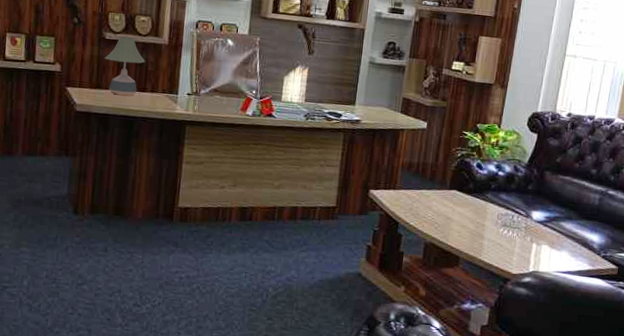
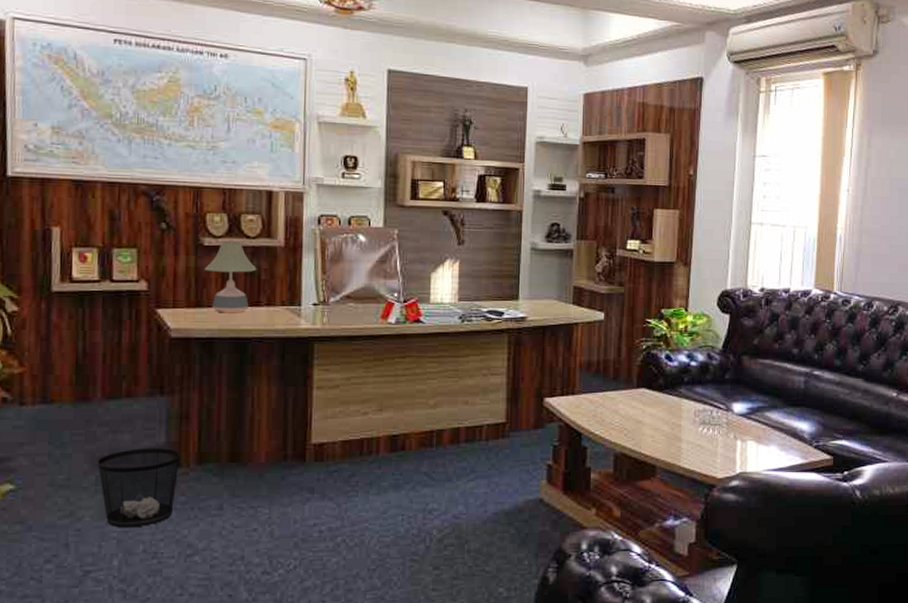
waste bin: none [16,196,79,258] -> present [97,448,182,528]

